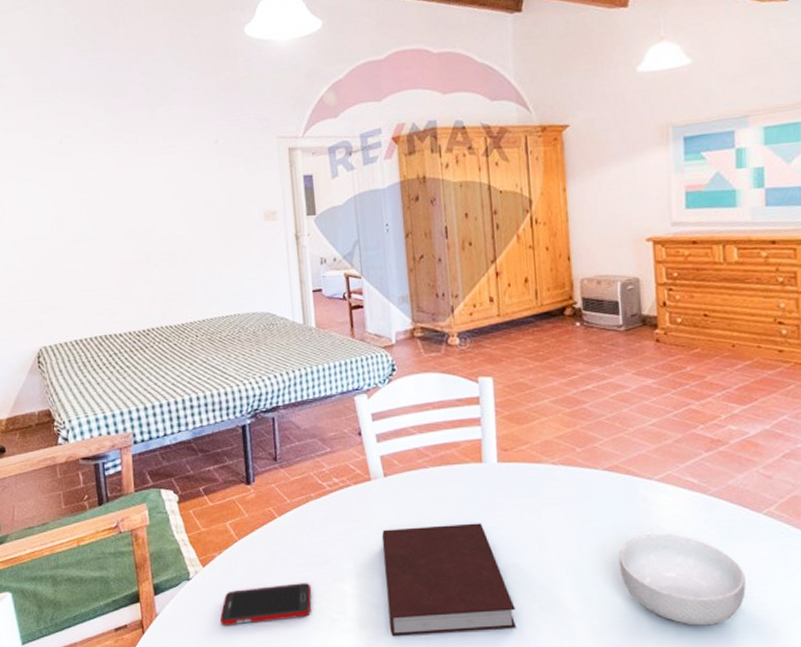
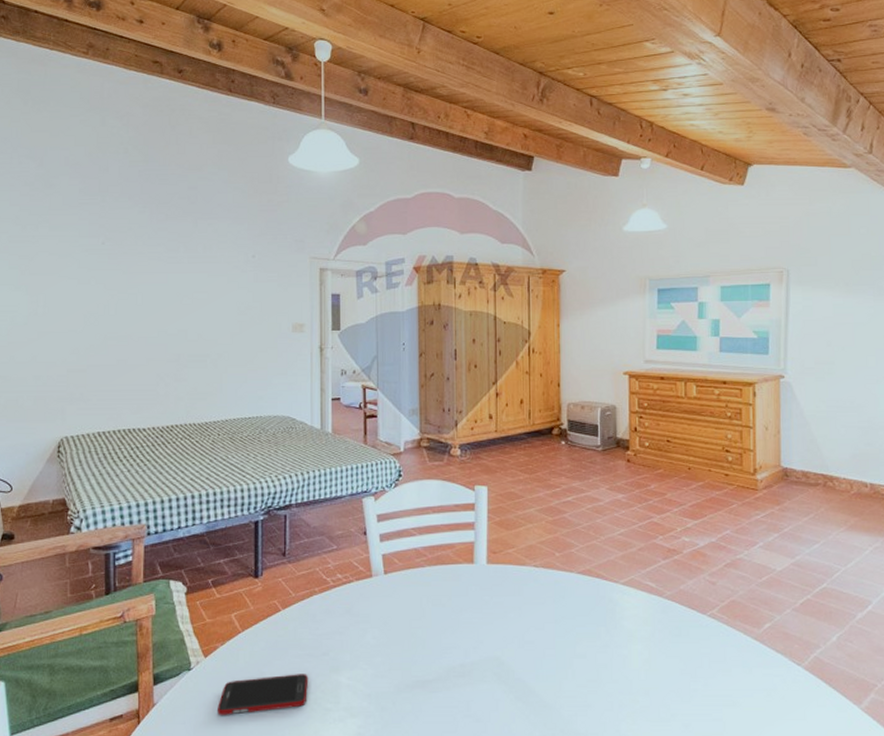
notebook: present [382,523,517,637] -> none [379,619,495,726]
cereal bowl: present [619,534,746,626] -> none [586,632,691,715]

